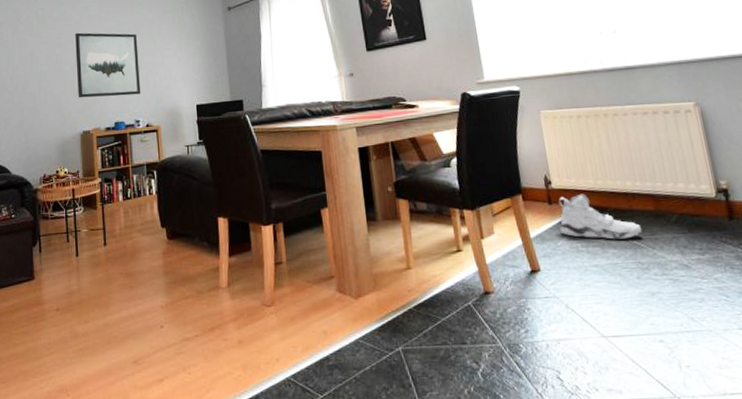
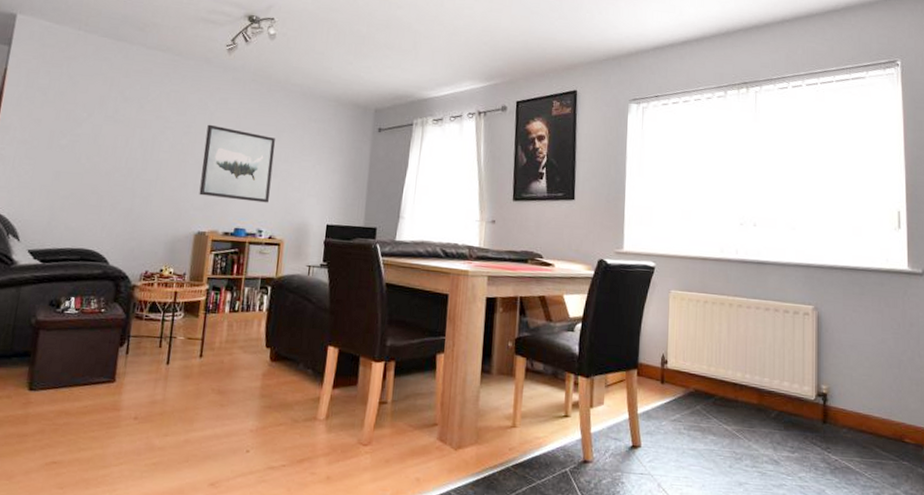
sneaker: present [558,193,642,240] -> none [667,377,743,428]

